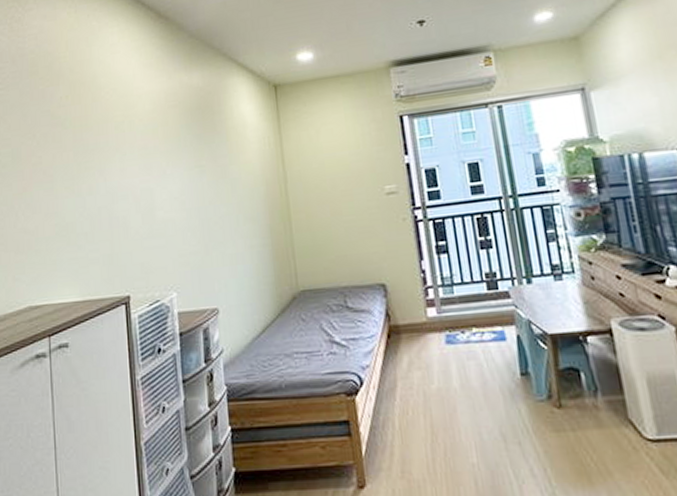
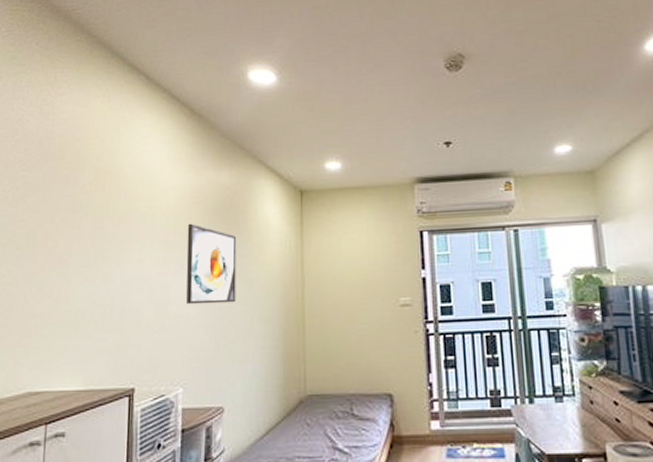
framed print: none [165,127,220,210] -> present [186,223,237,305]

